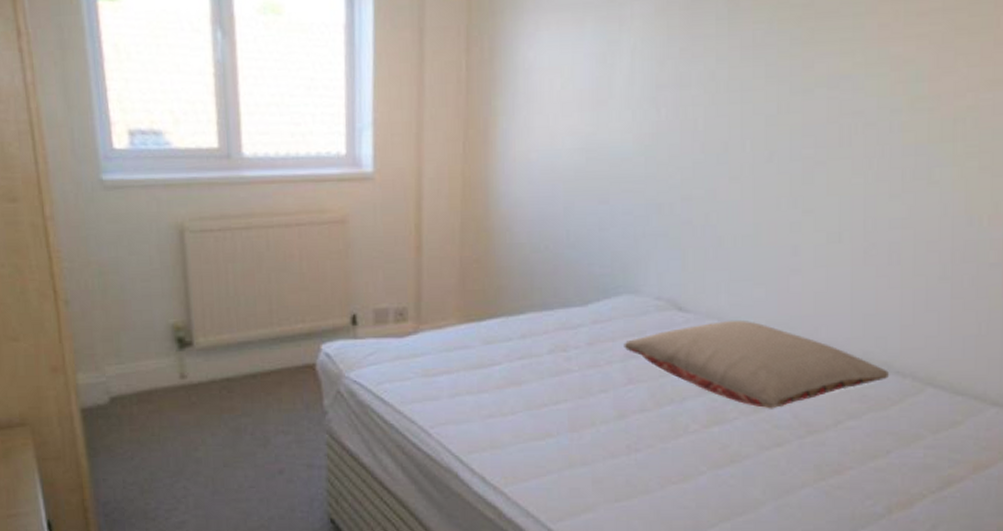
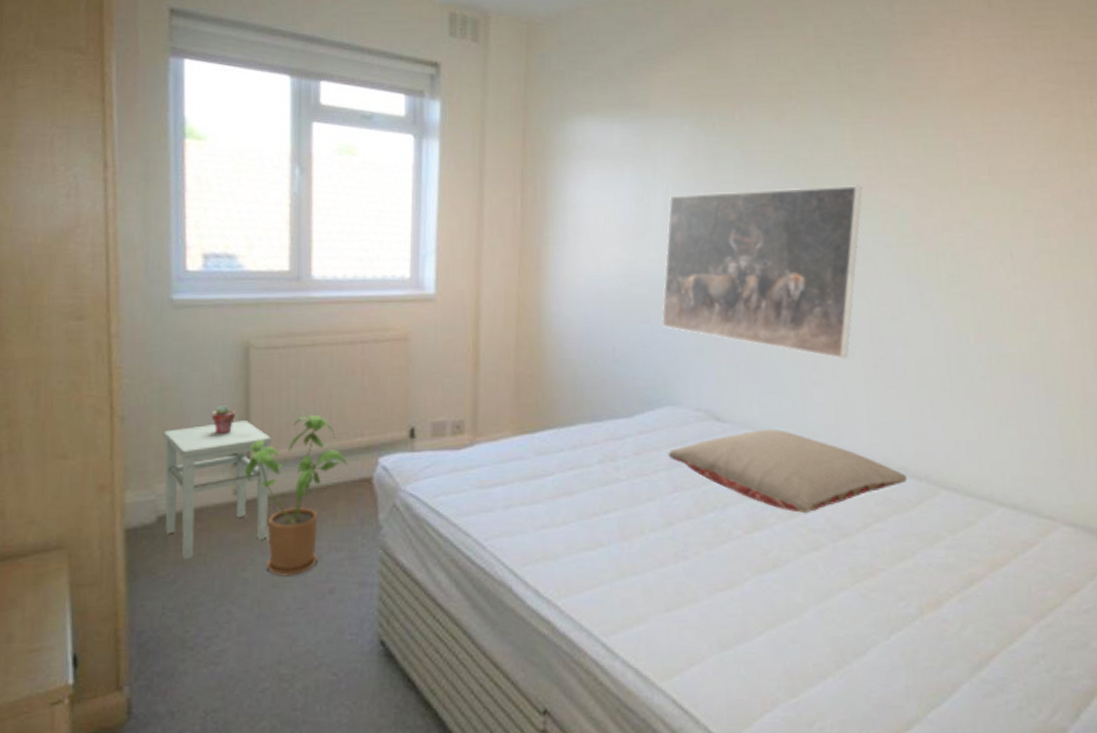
stool: none [107,306,217,438] -> present [163,421,271,559]
potted succulent: none [152,290,176,318] -> present [211,405,236,434]
house plant: none [190,300,291,457] -> present [245,414,348,577]
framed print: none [621,36,871,244] -> present [661,185,863,359]

